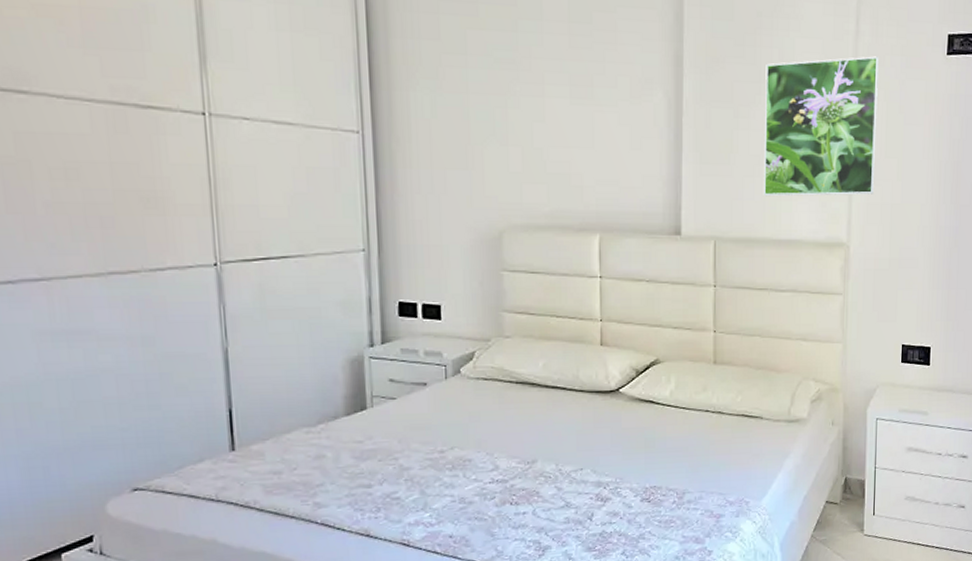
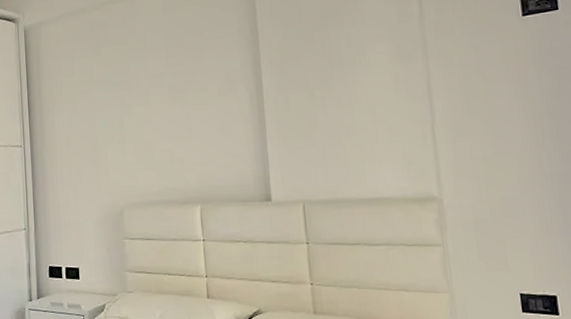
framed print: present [763,56,879,197] -> none [335,29,461,162]

